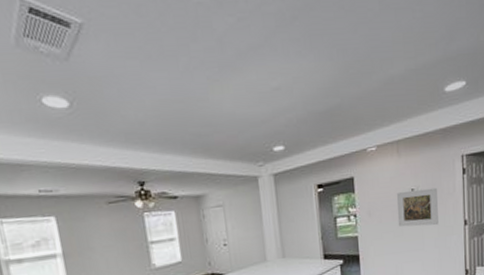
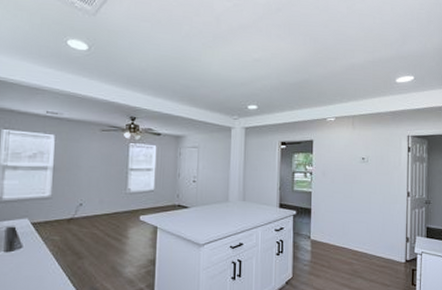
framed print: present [396,187,439,228] -> none [348,158,385,193]

